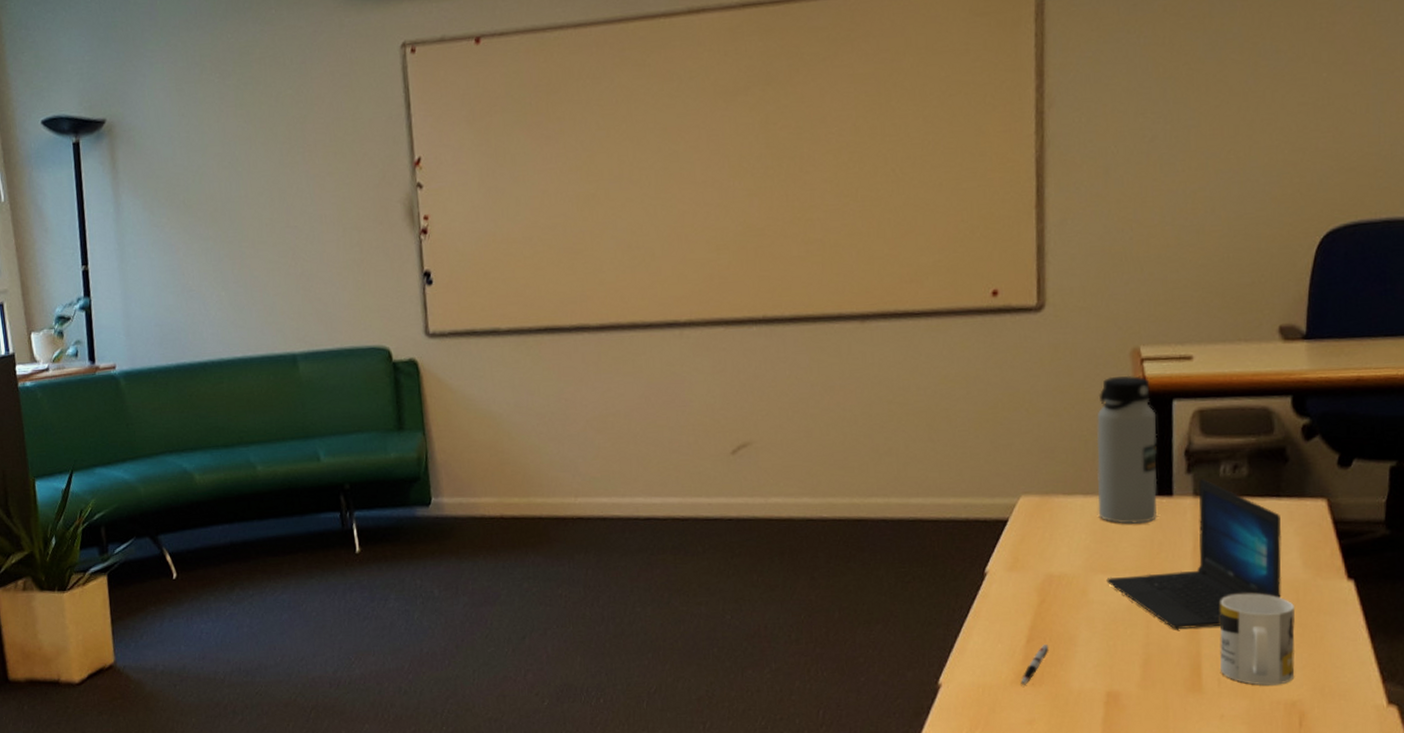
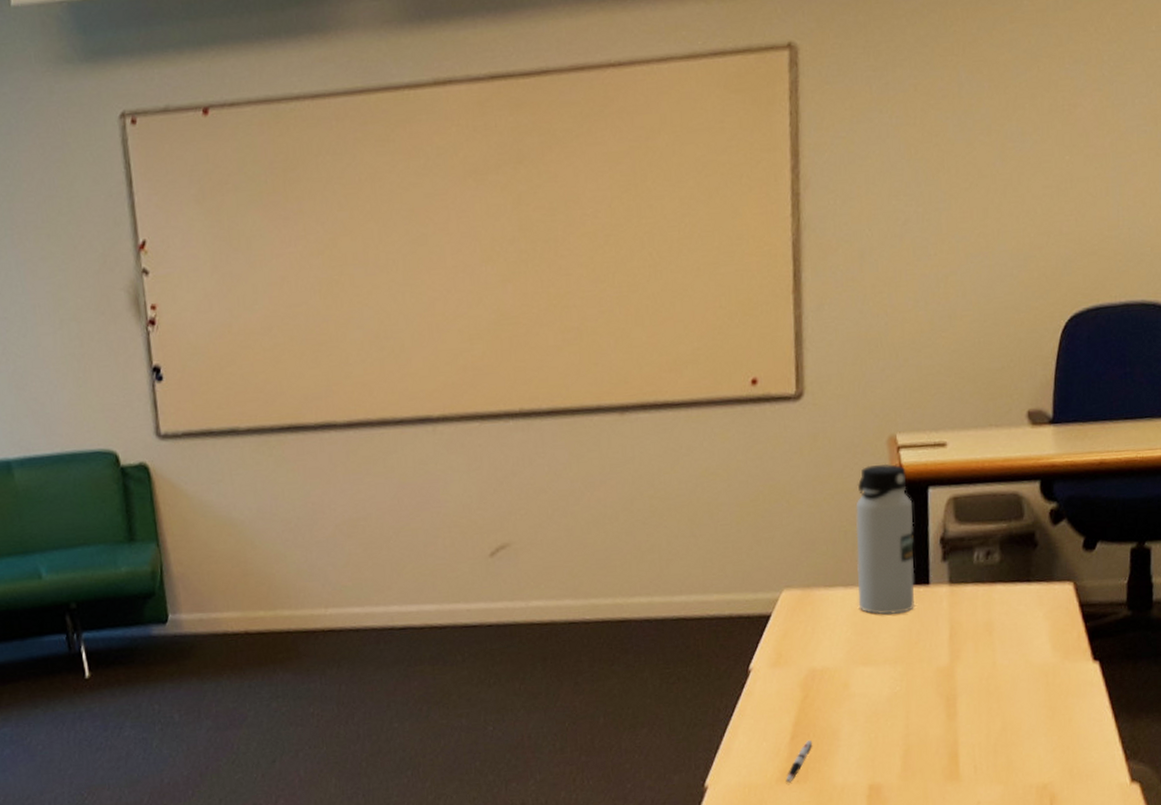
laptop: present [1106,479,1282,629] -> none [867,566,1032,718]
mug: present [1220,593,1295,686] -> none [975,679,1046,770]

